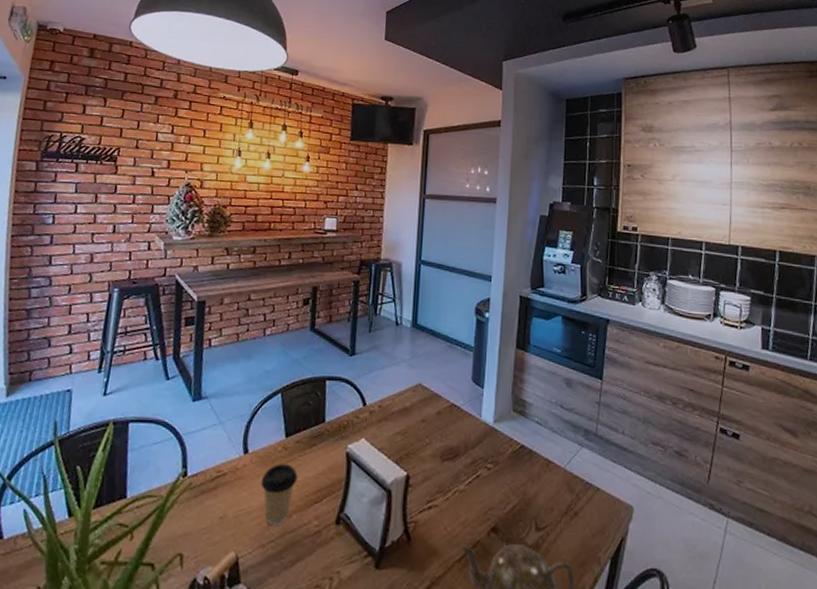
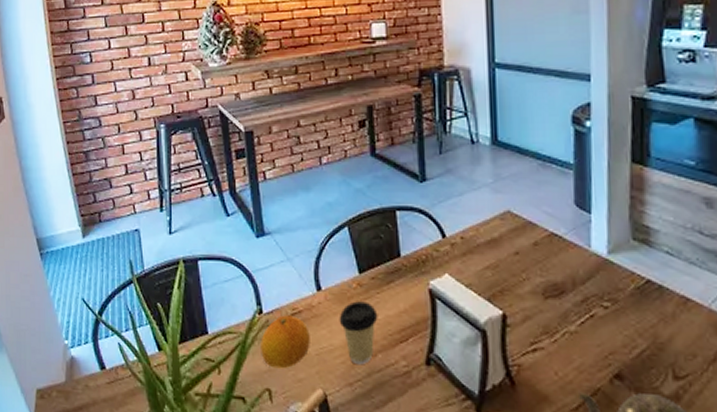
fruit: none [178,477,231,533] -> present [260,315,310,369]

